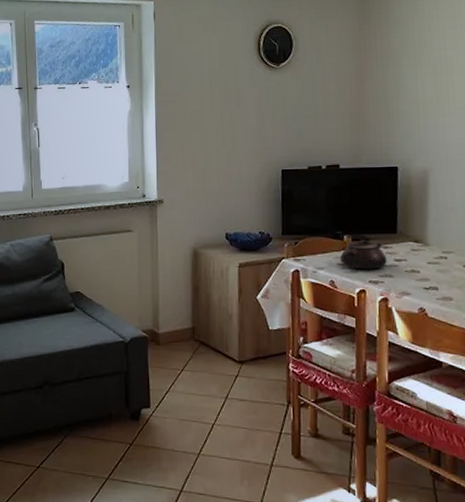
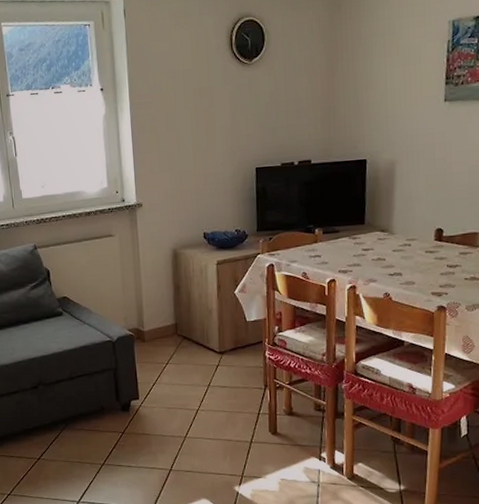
teapot: present [340,239,387,270] -> none [312,231,356,261]

